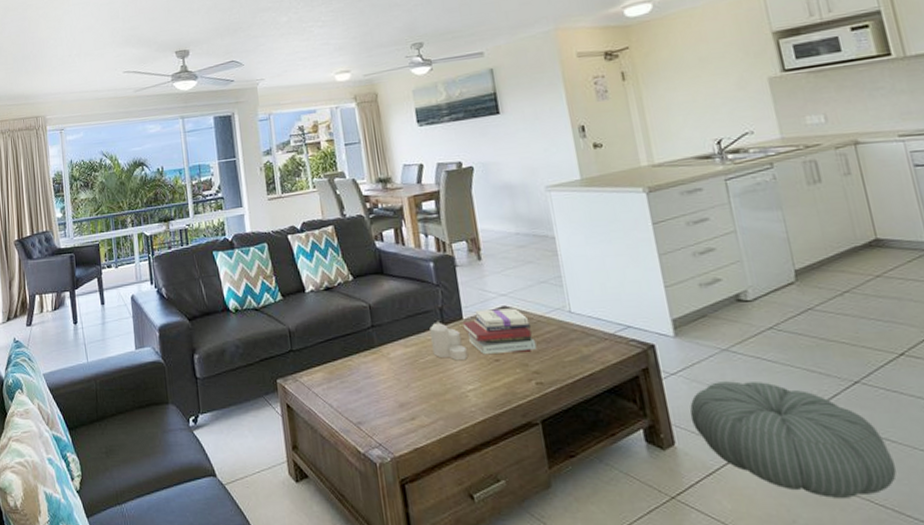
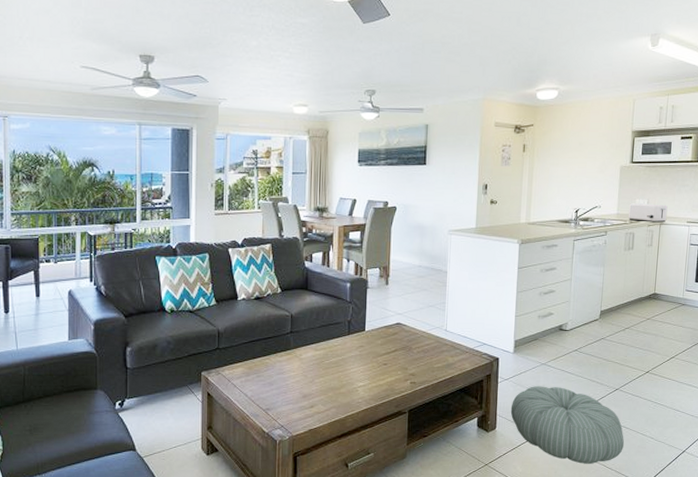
candle: present [430,320,469,361] -> none [337,330,365,363]
books: present [462,308,537,355] -> none [364,324,417,360]
toaster: none [796,117,864,145] -> present [628,203,668,223]

